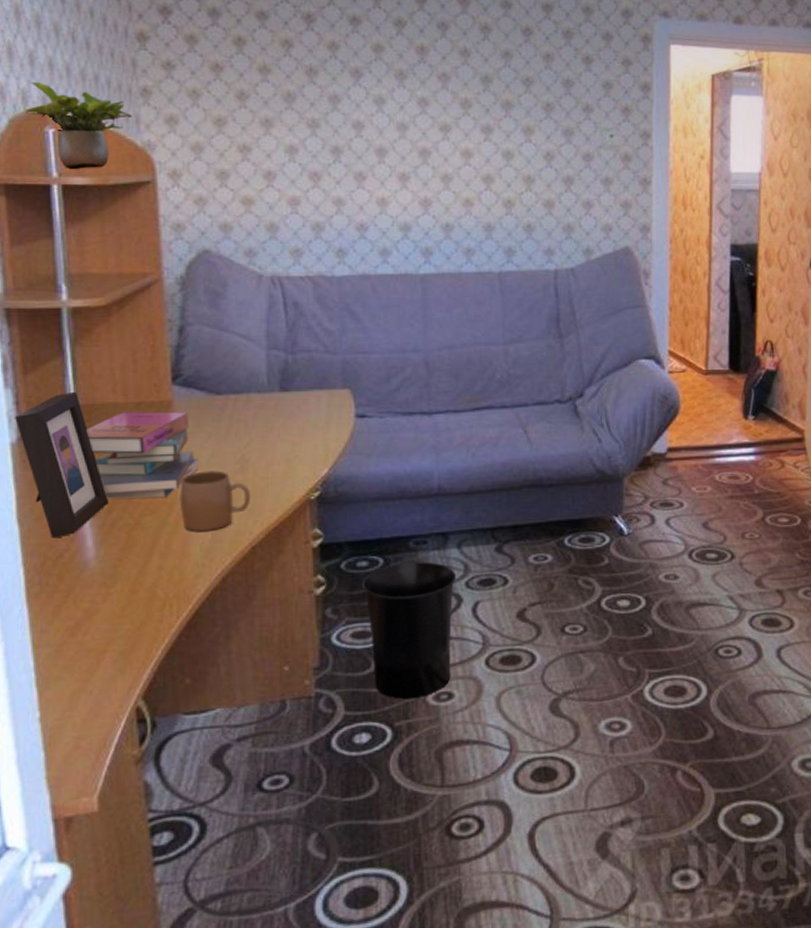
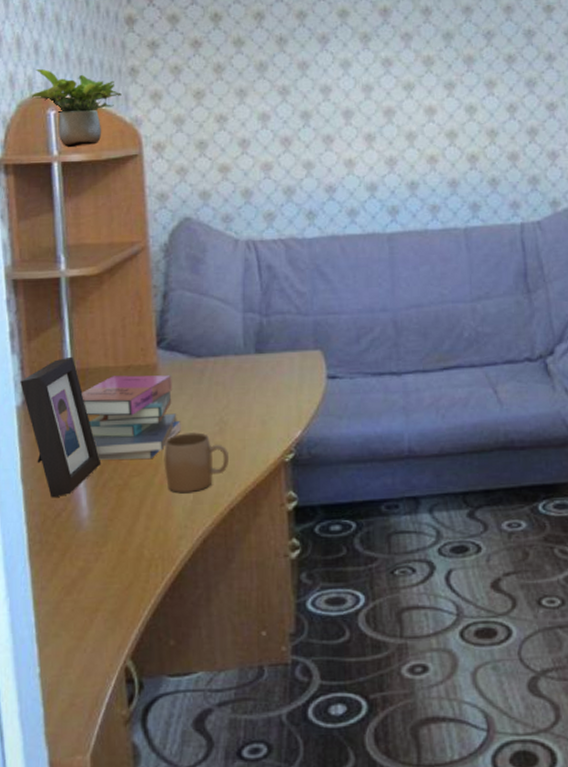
waste bin: present [362,562,457,699] -> none [336,527,429,670]

